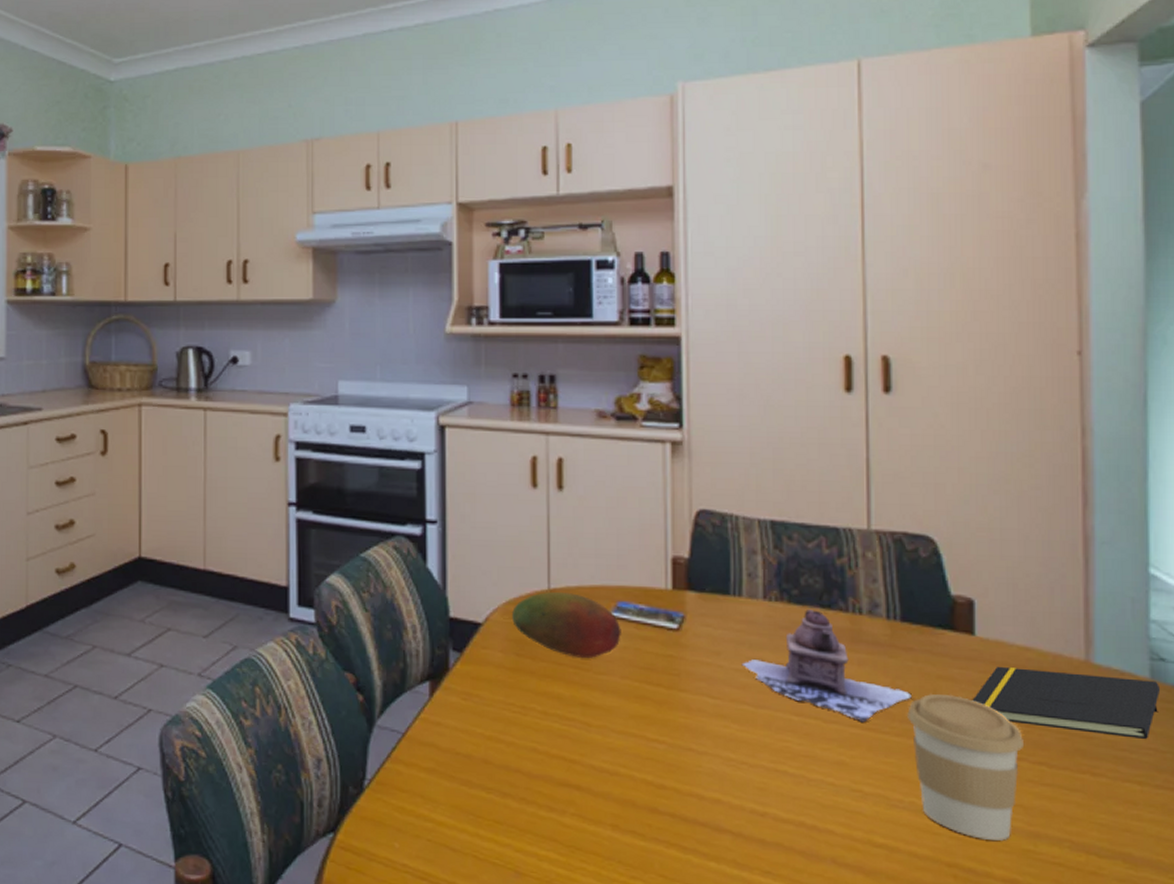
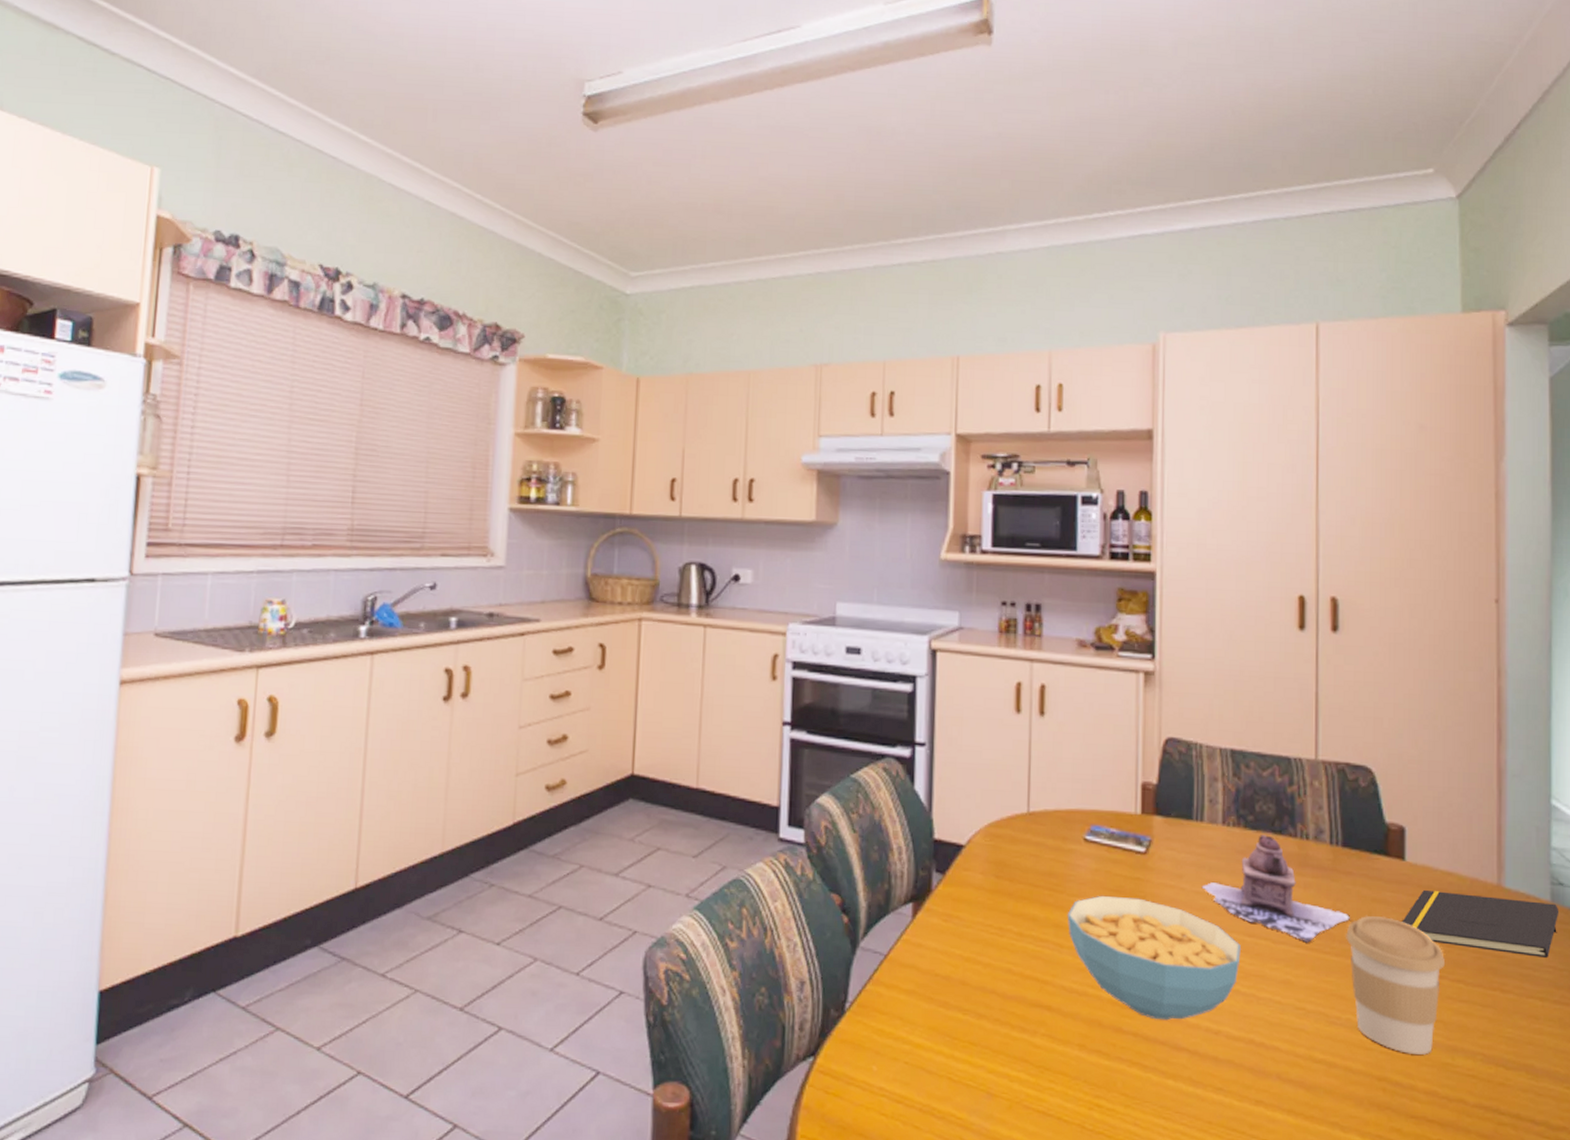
fruit: present [511,592,621,658] -> none [992,815,1094,880]
cereal bowl: none [594,673,788,802] -> present [1067,895,1241,1021]

